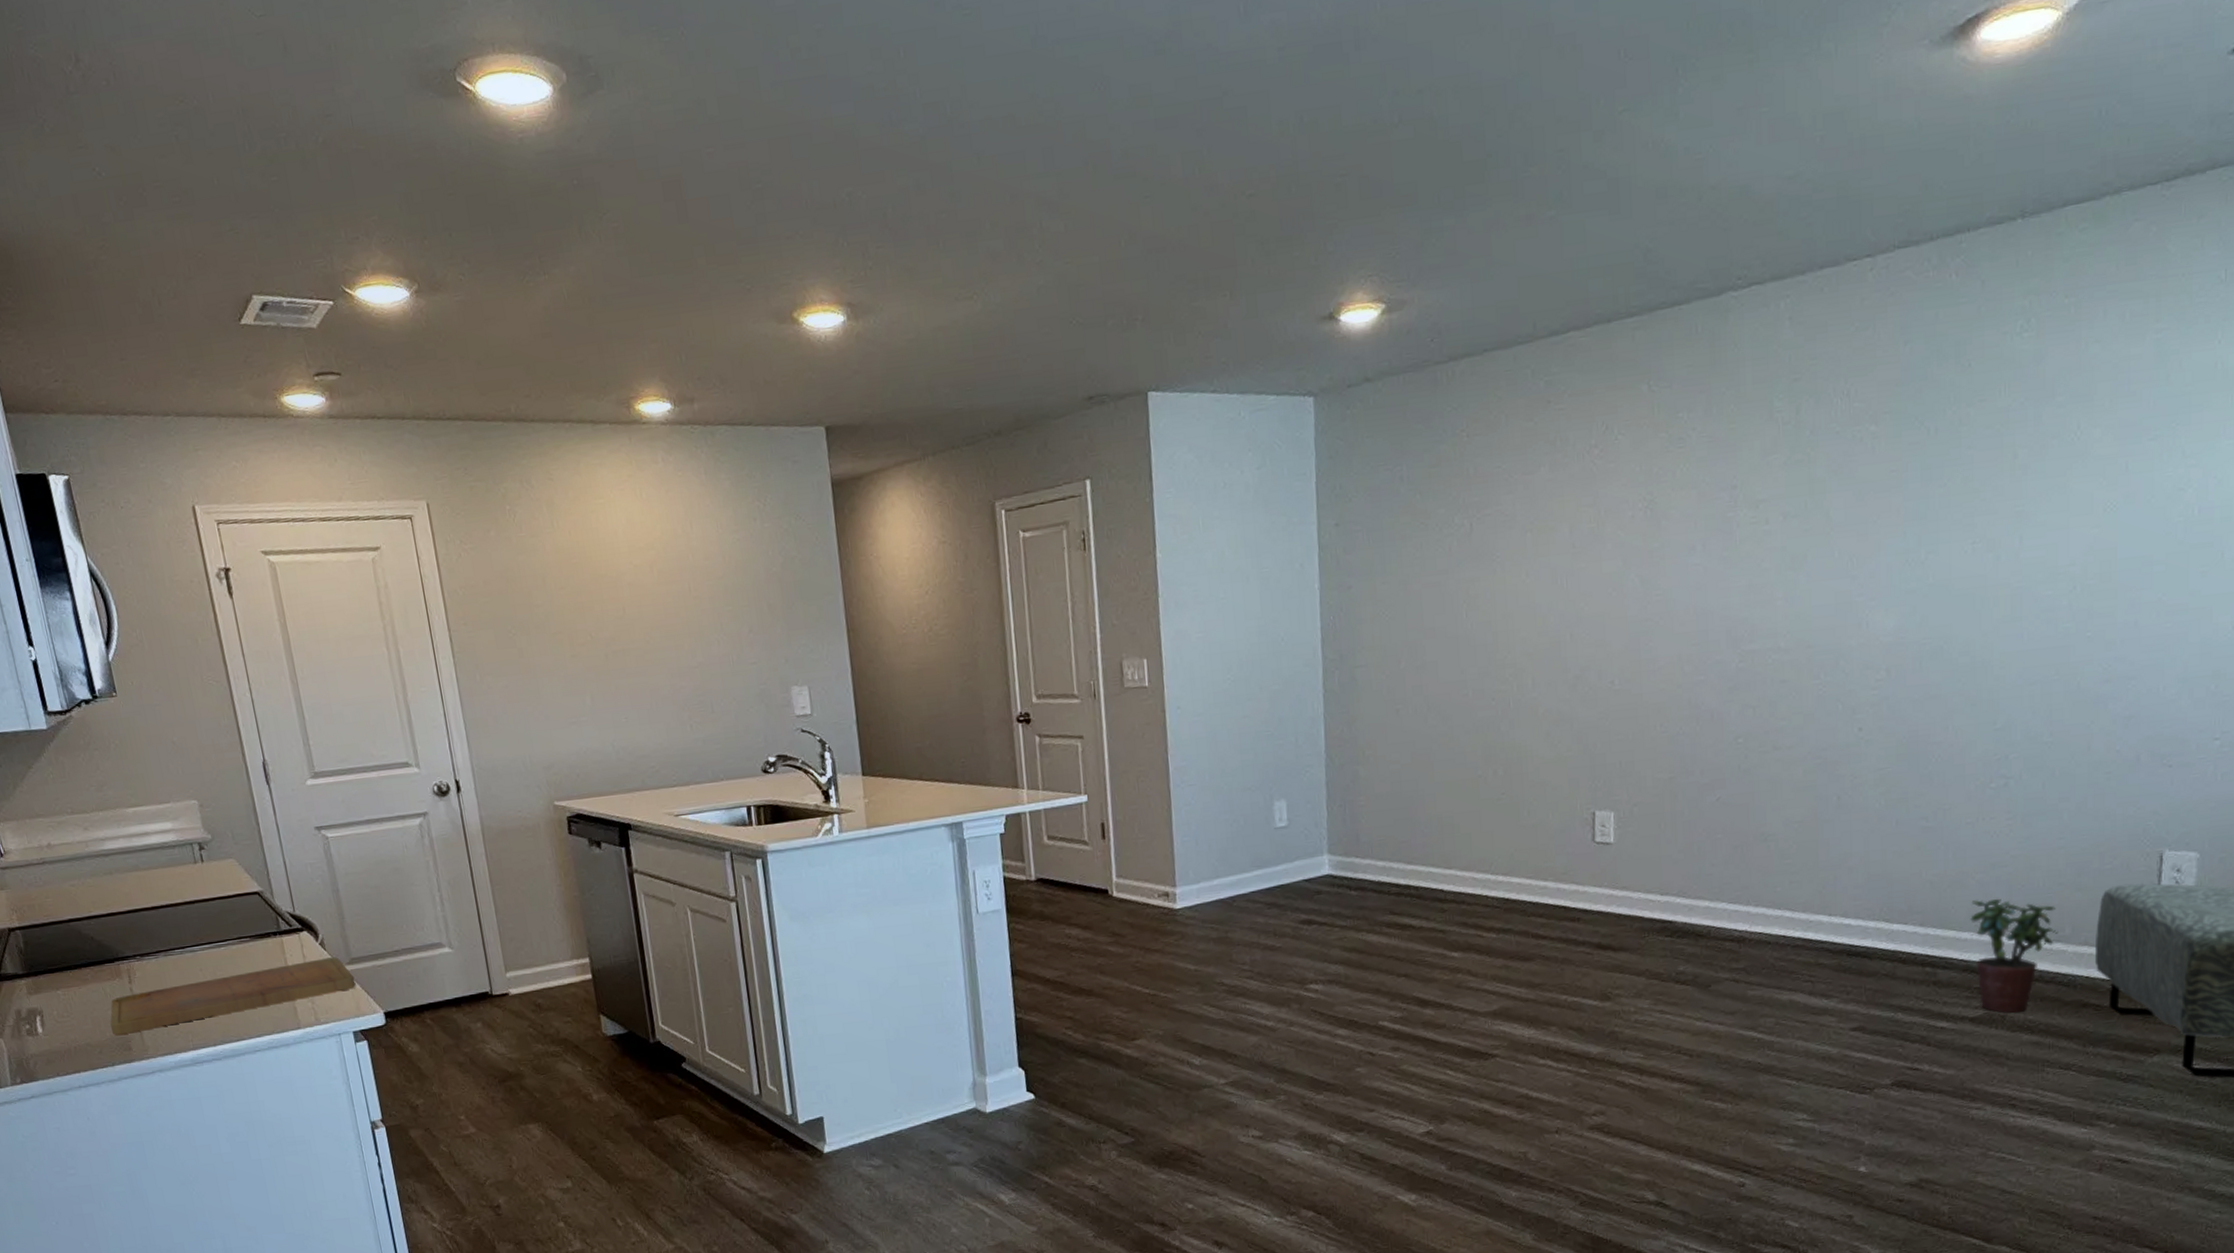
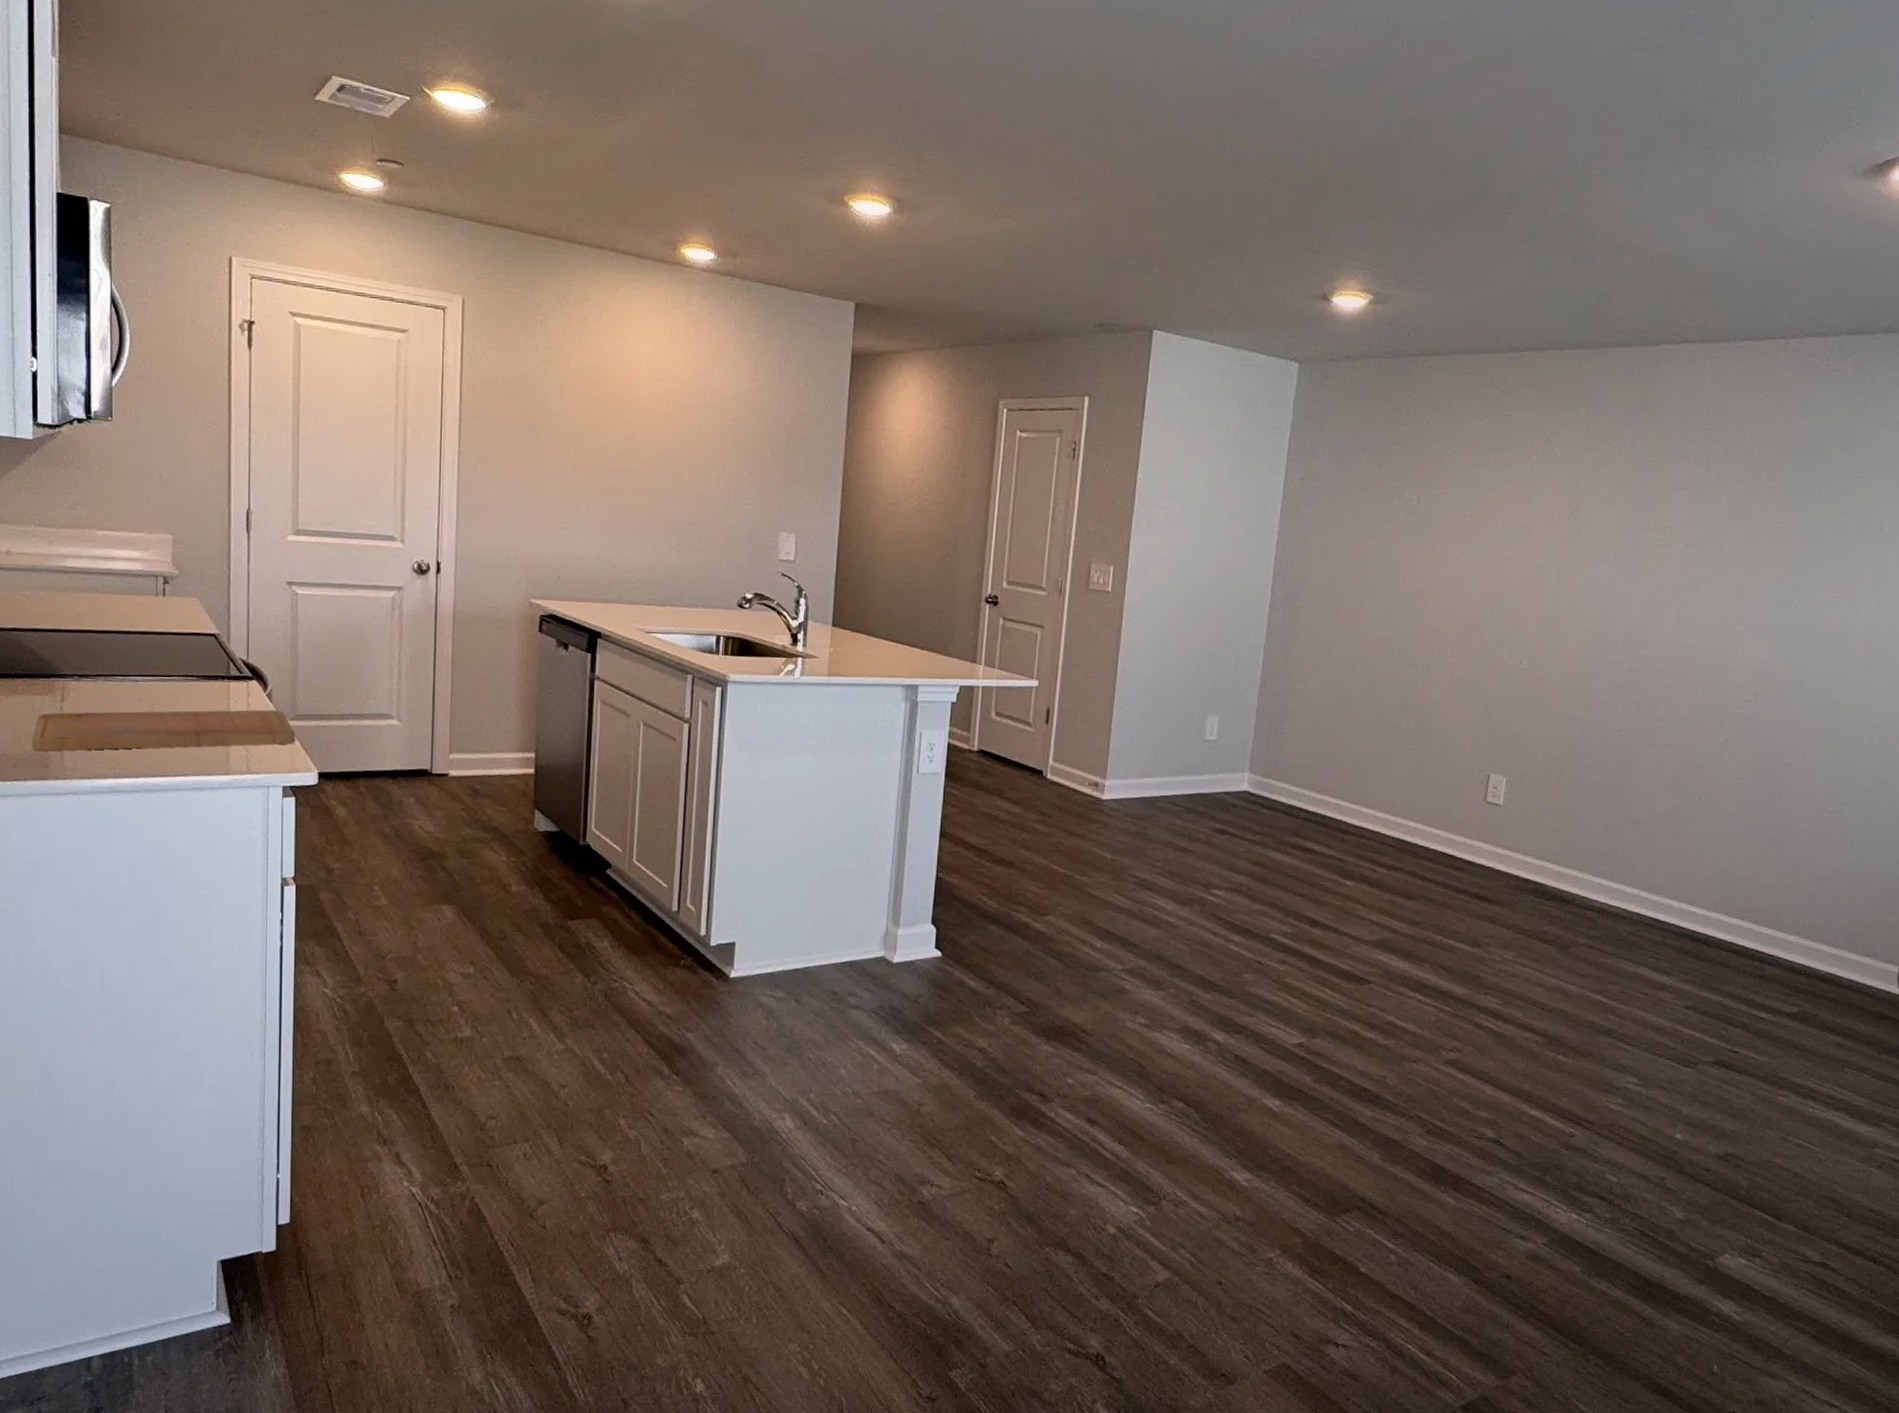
potted plant: present [1970,898,2059,1013] -> none [1796,908,1870,1015]

